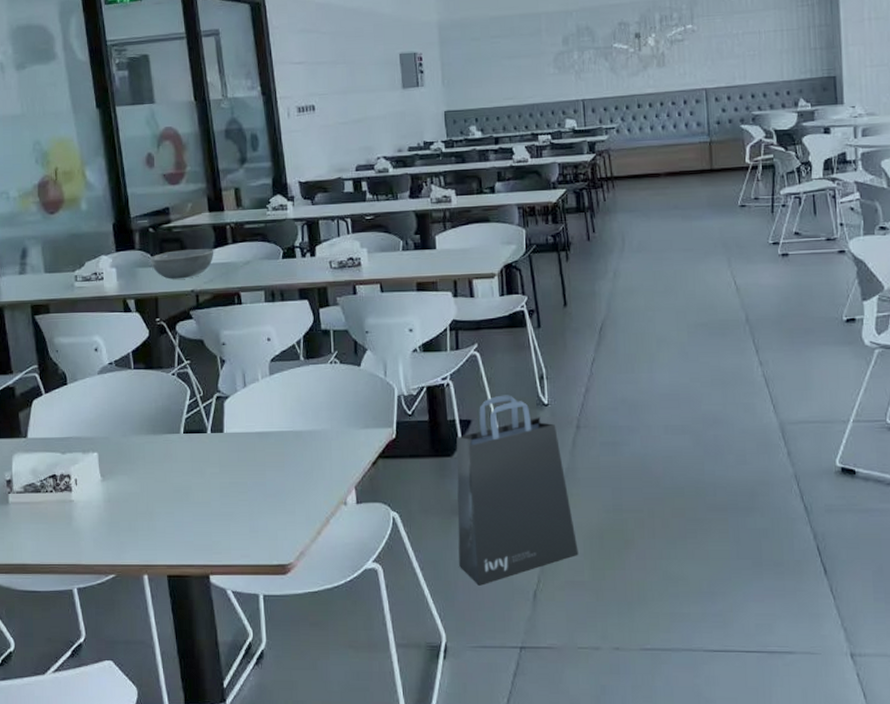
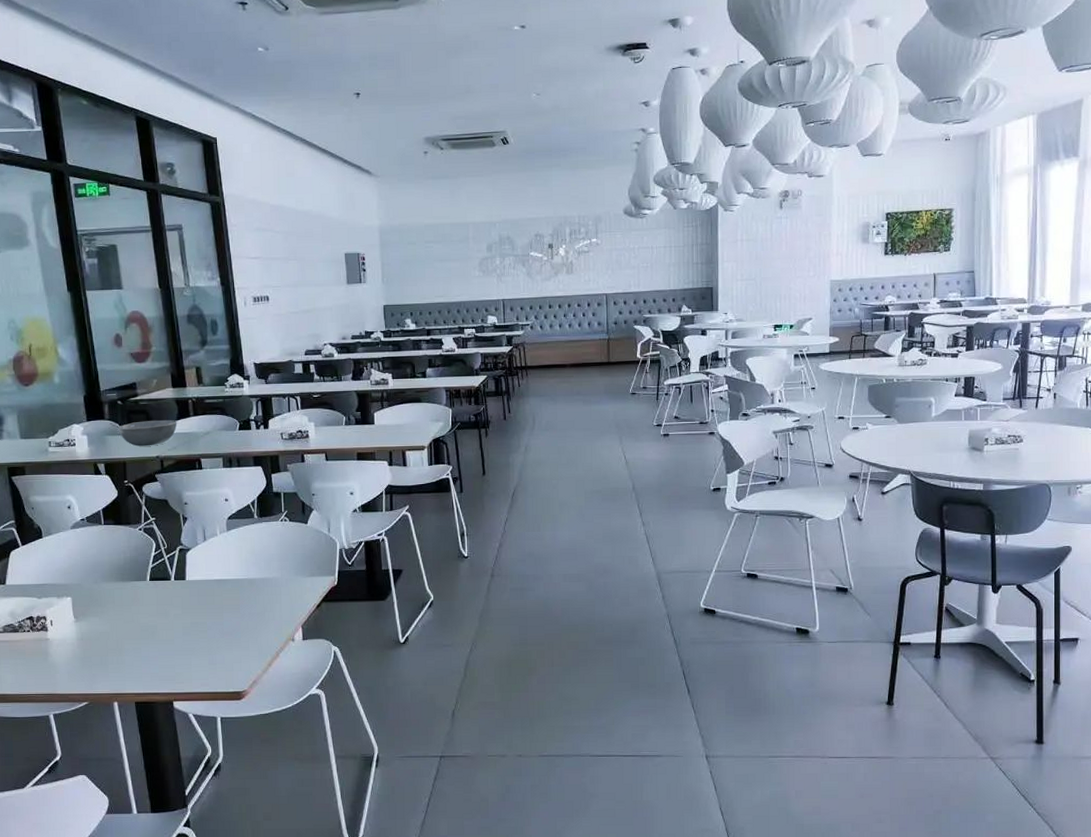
shopping bag: present [456,395,579,586] -> none [389,549,490,707]

